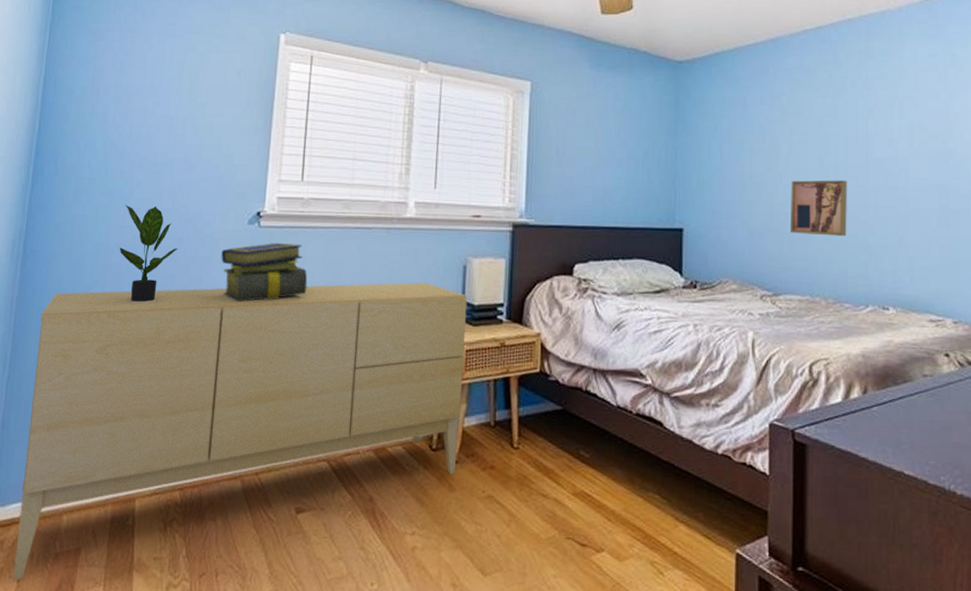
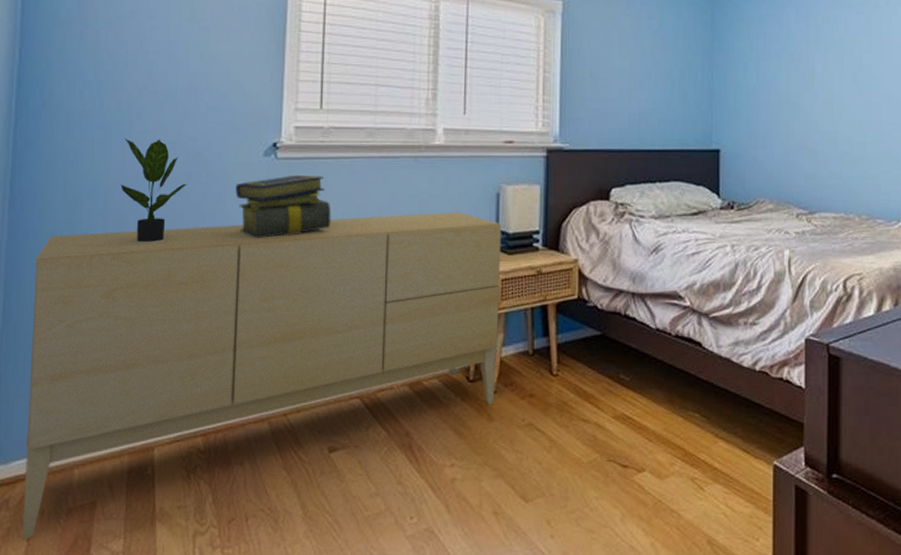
wall art: present [791,180,847,237] -> none [826,97,880,154]

